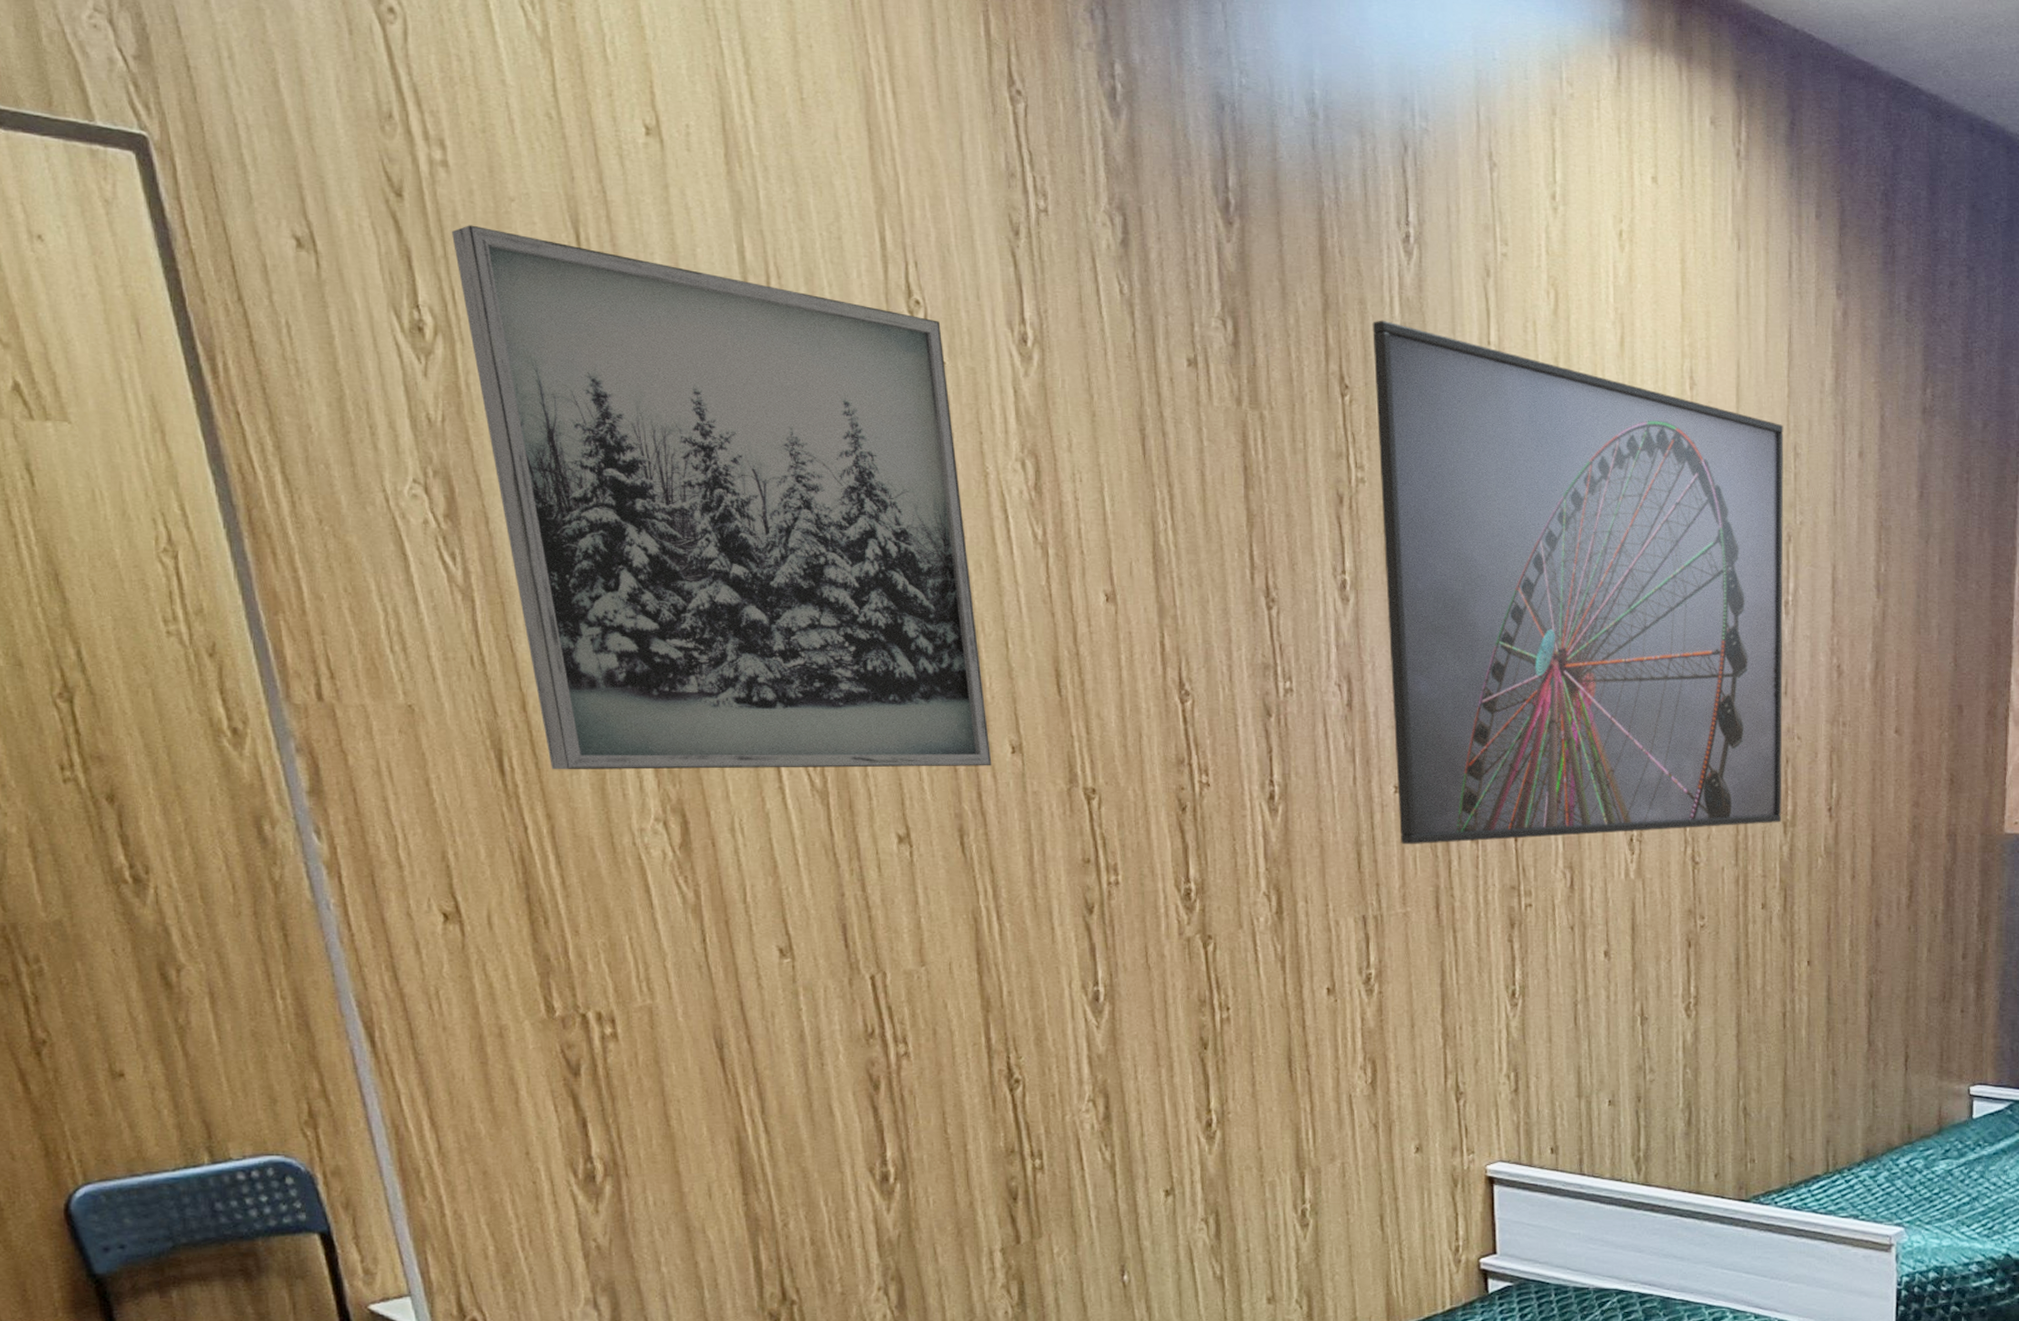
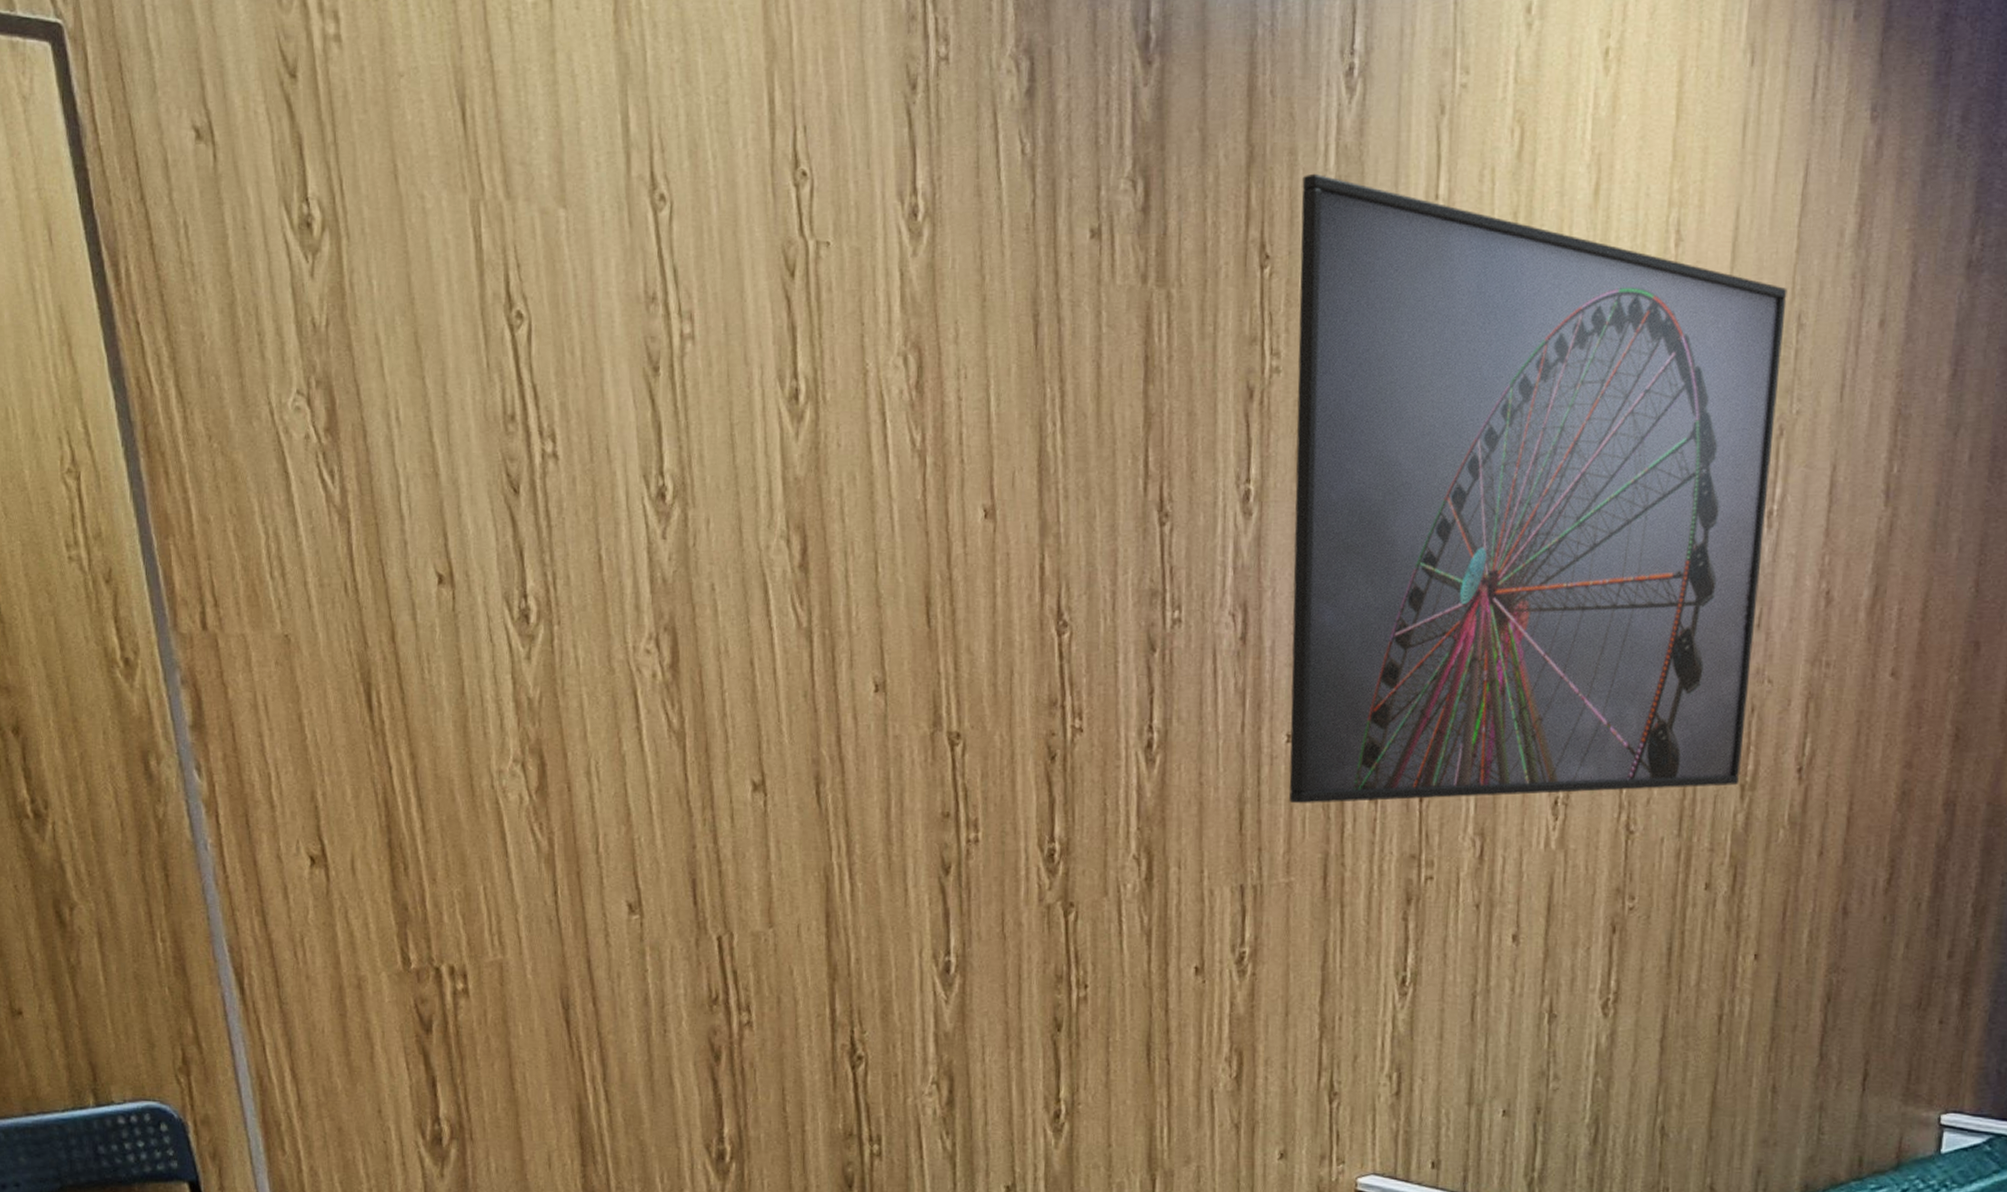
wall art: present [452,225,992,770] -> none [342,106,854,707]

